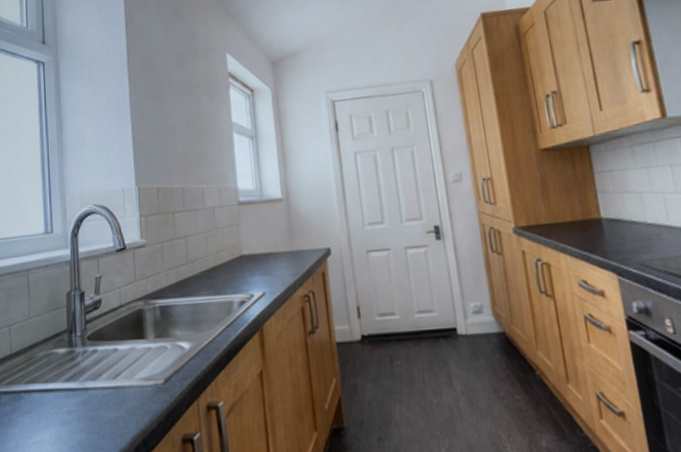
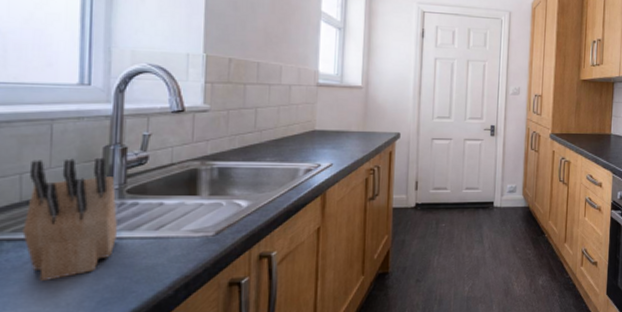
knife block: none [14,304,84,437] -> present [22,157,118,282]

